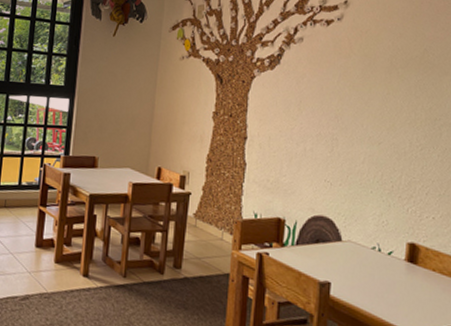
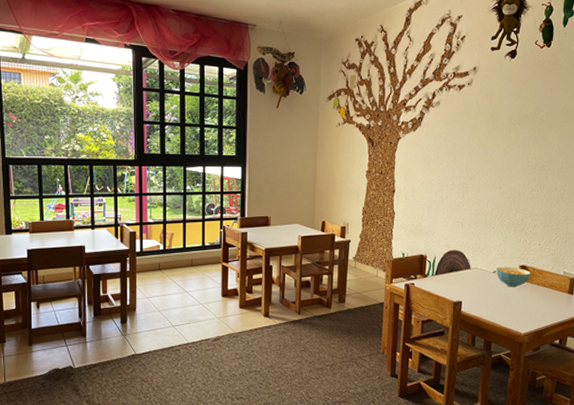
cereal bowl: none [376,242,423,271] -> present [496,266,531,287]

